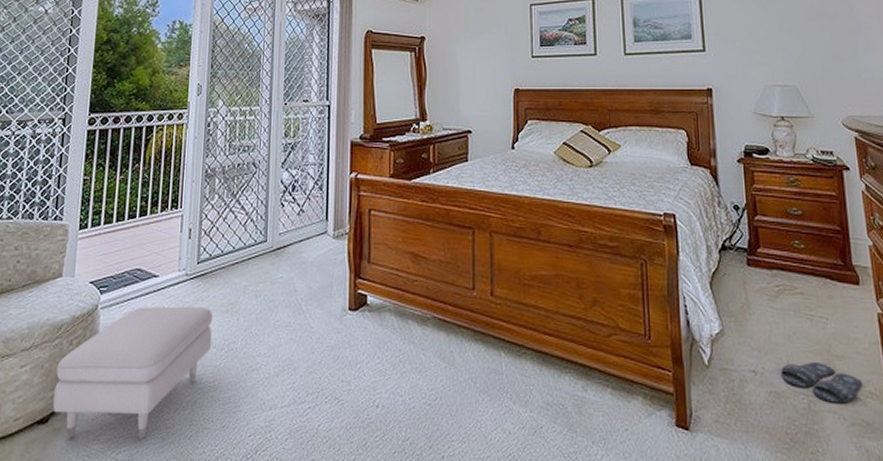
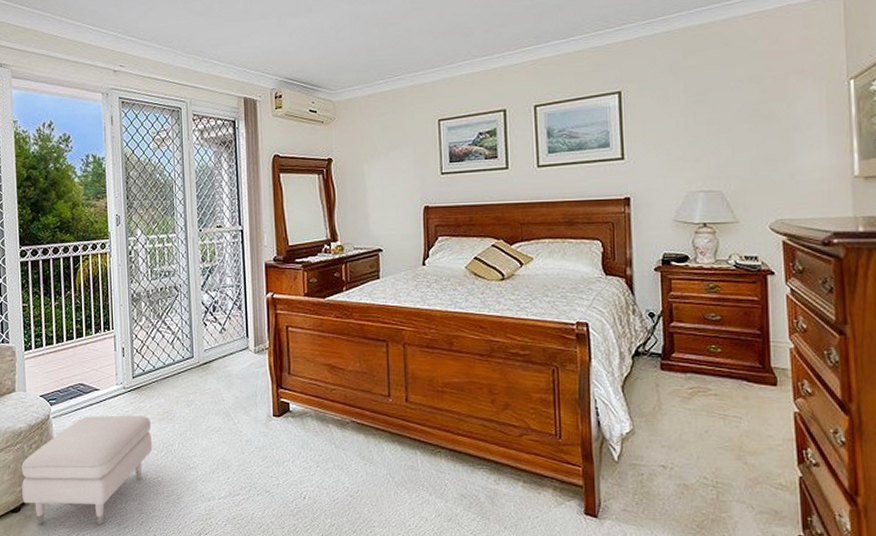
slippers: present [781,361,862,403] -> none [691,457,773,494]

